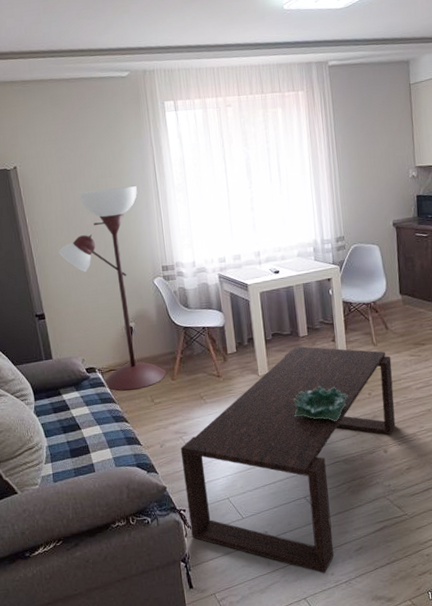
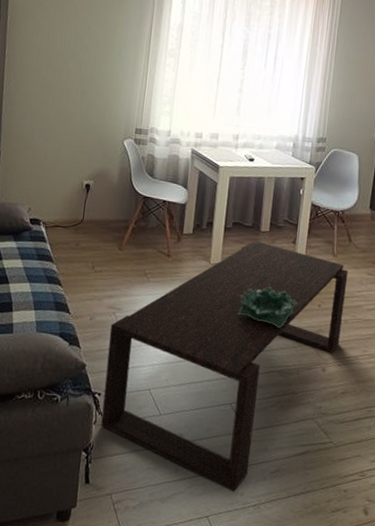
floor lamp: present [58,186,167,391] -> none [30,34,128,252]

